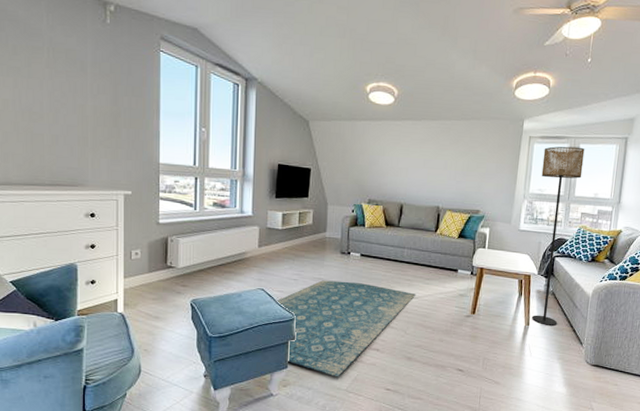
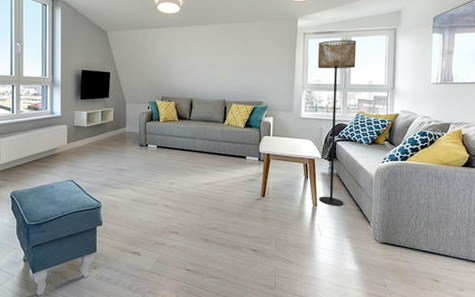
rug: present [276,280,416,377] -> none [84,171,209,259]

